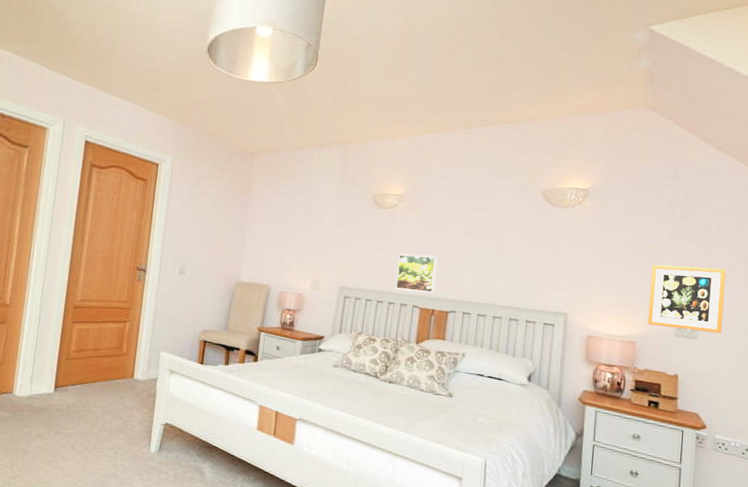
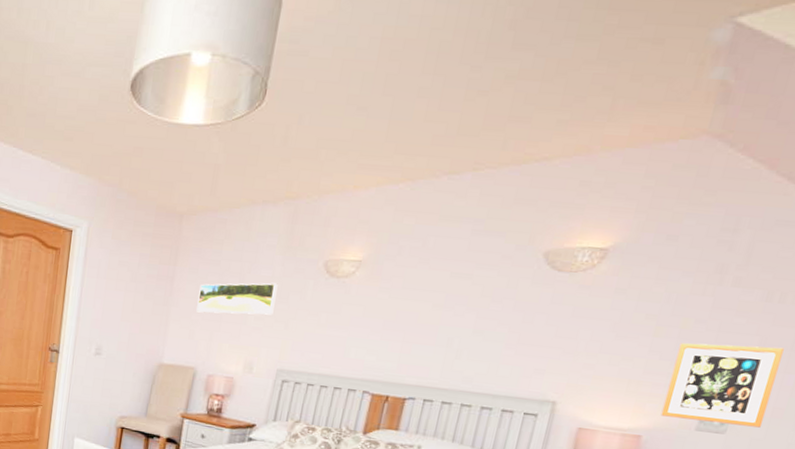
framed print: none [268,212,336,240] -> present [196,283,278,315]
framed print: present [395,253,438,294] -> none [343,331,399,378]

